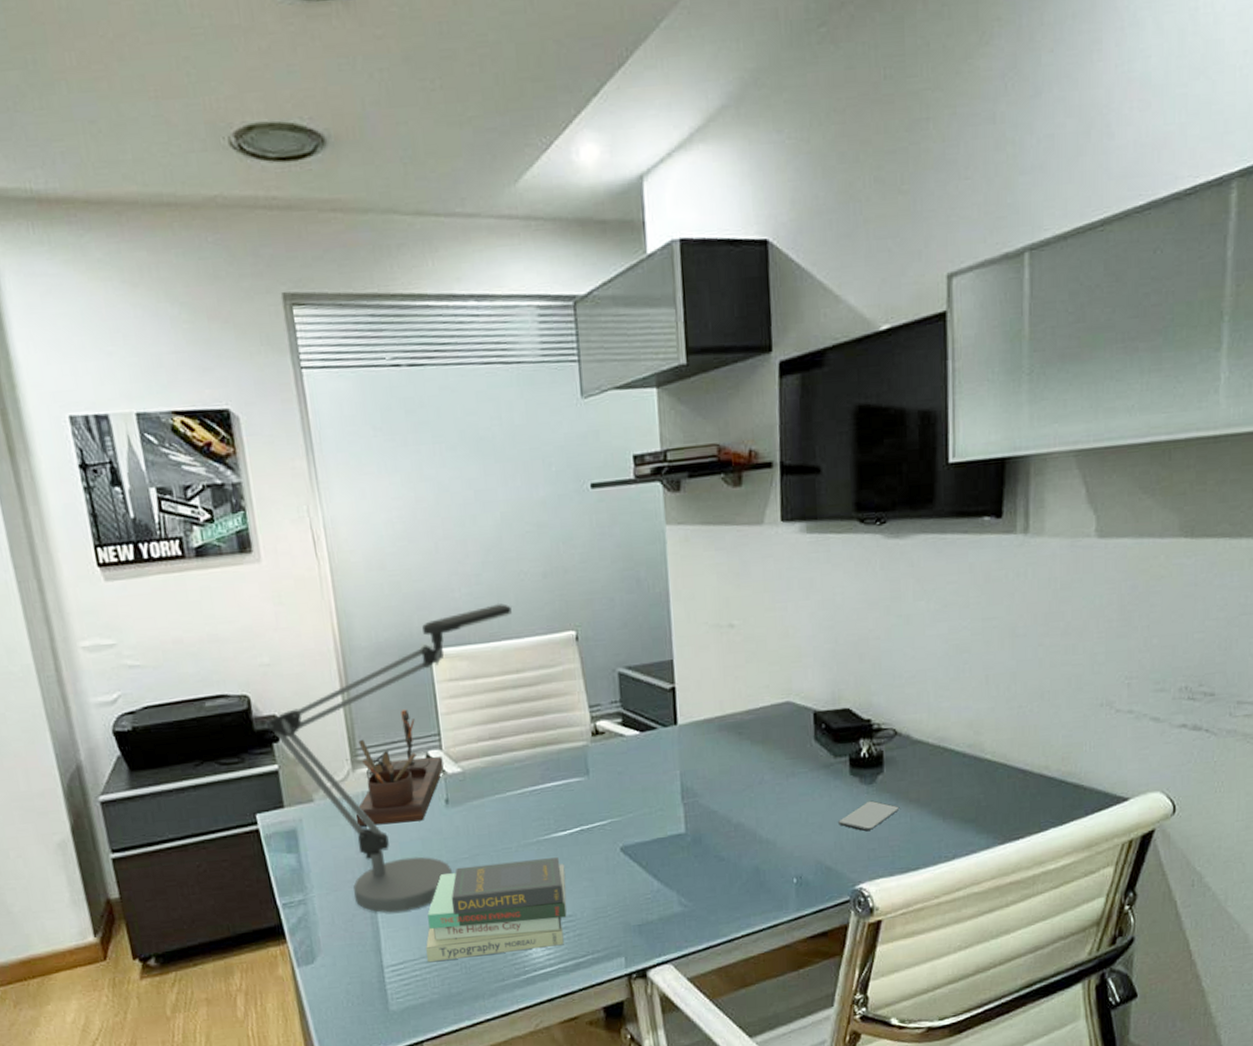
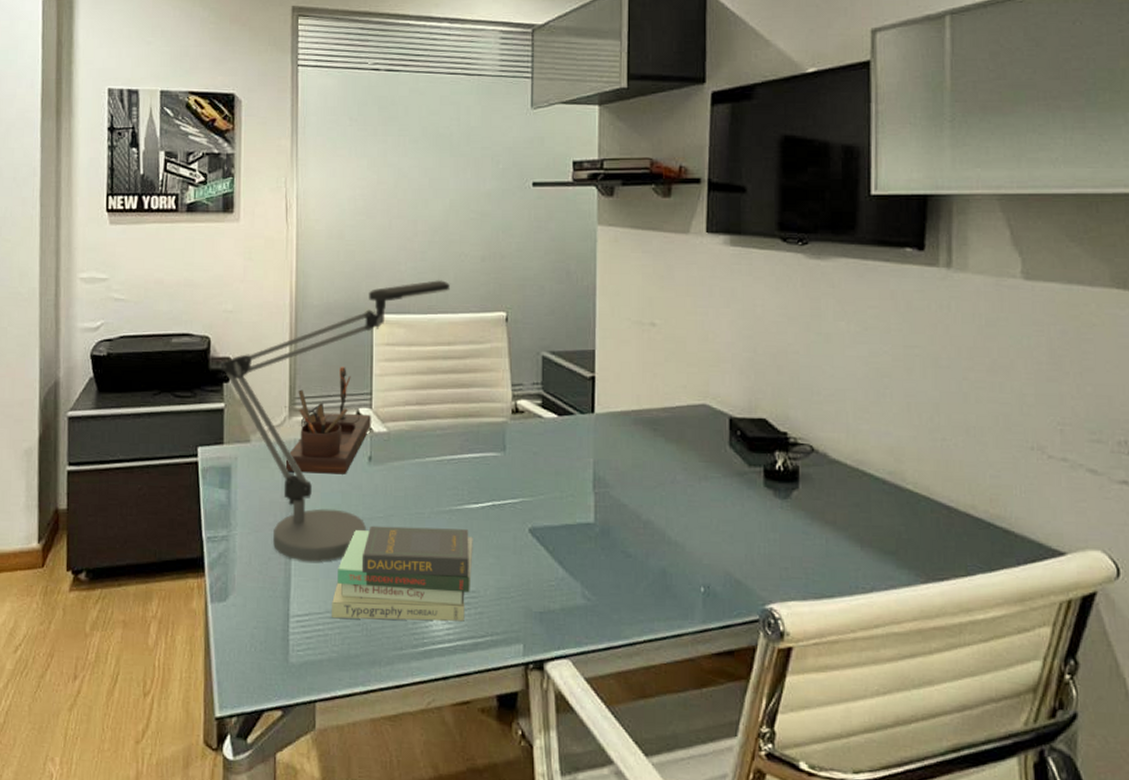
smartphone: present [838,800,900,832] -> none [750,516,815,549]

